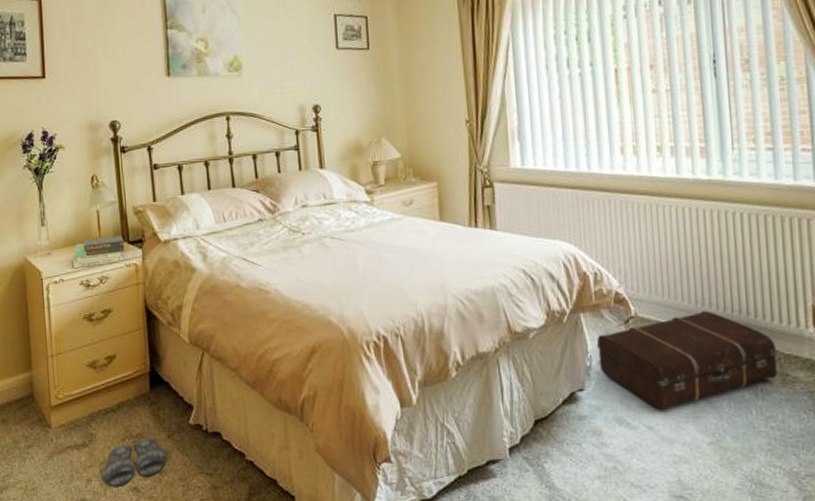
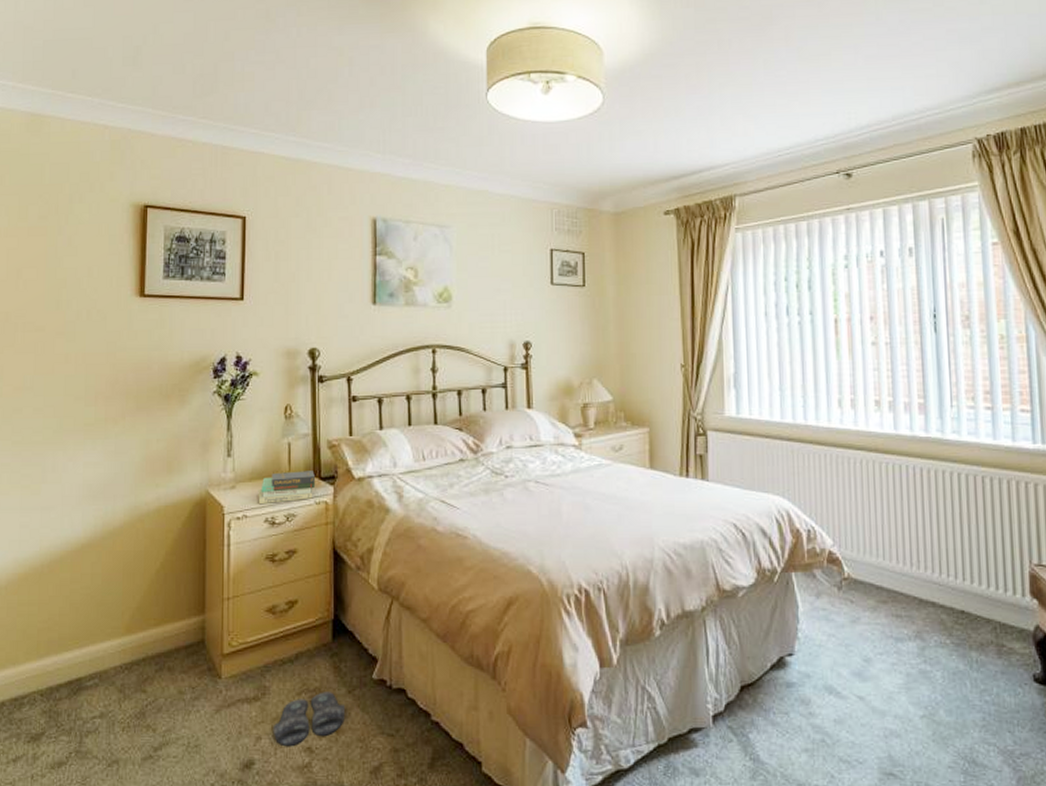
suitcase: present [596,310,777,411] -> none [807,574,993,680]

